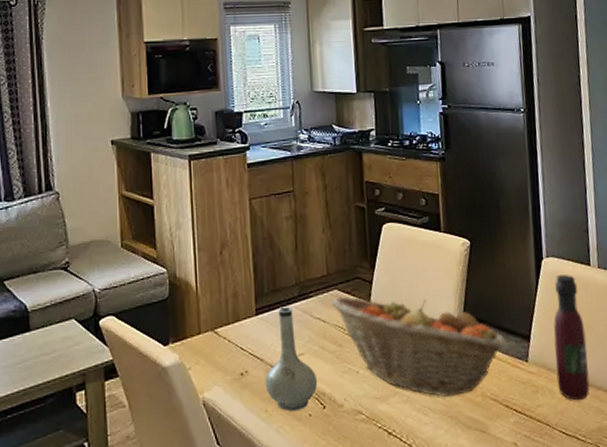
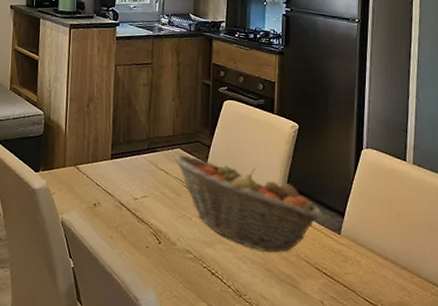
vase: present [265,306,318,412] -> none [113,155,157,242]
wine bottle: present [553,275,590,401] -> none [365,165,396,276]

